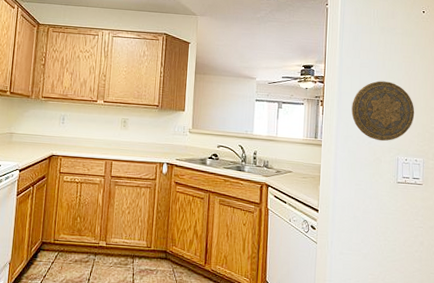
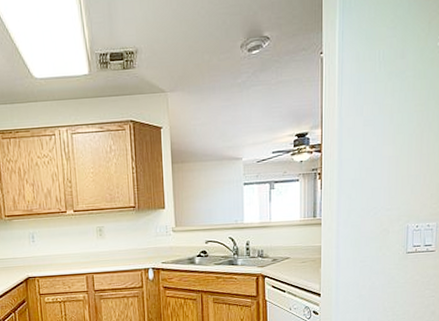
decorative plate: present [351,81,415,142] -> none [354,138,428,210]

